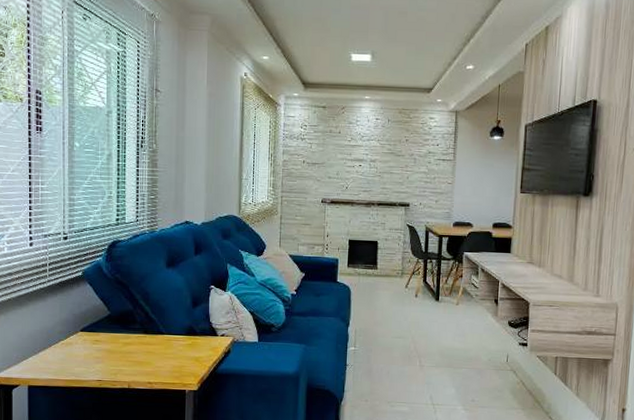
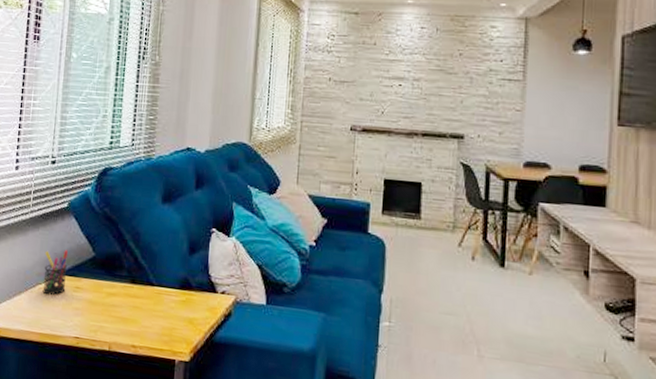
pen holder: none [64,311,86,349] -> present [42,250,68,296]

